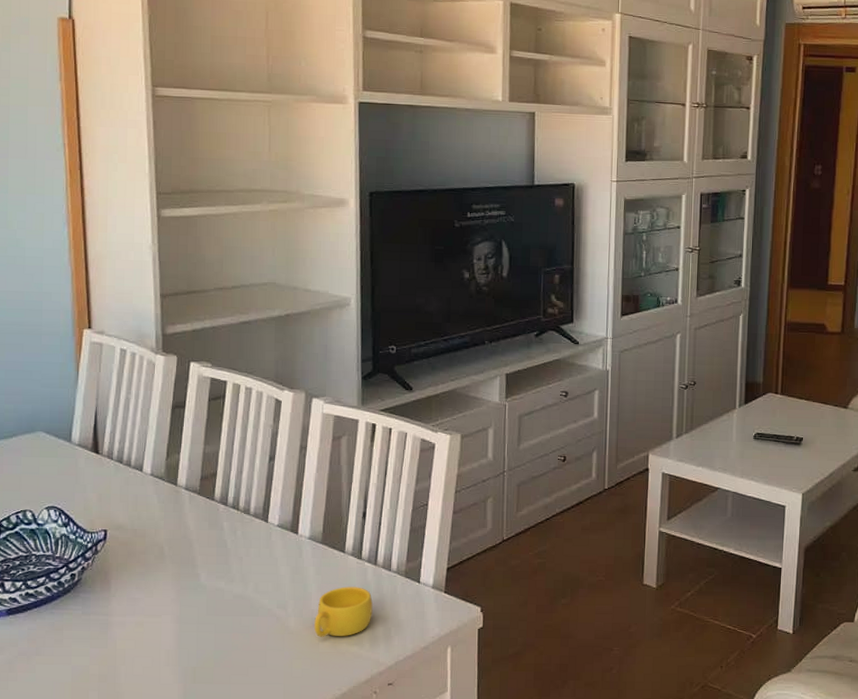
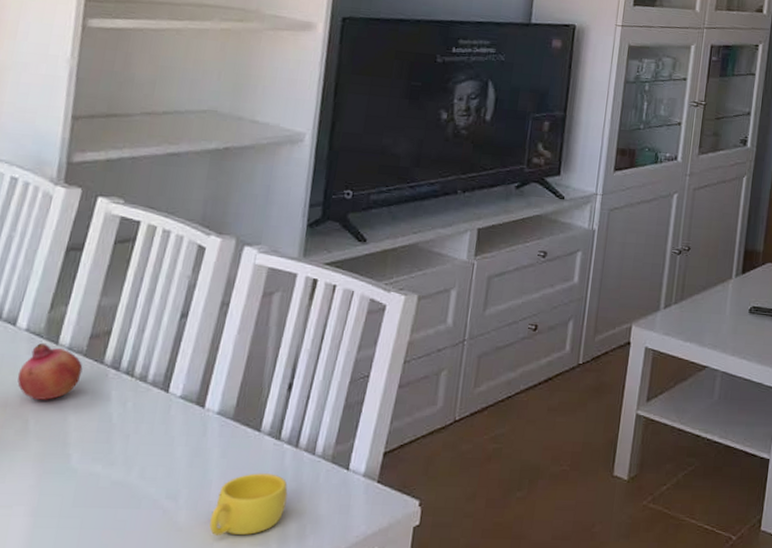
fruit: none [150,485,199,531] -> present [17,343,83,400]

